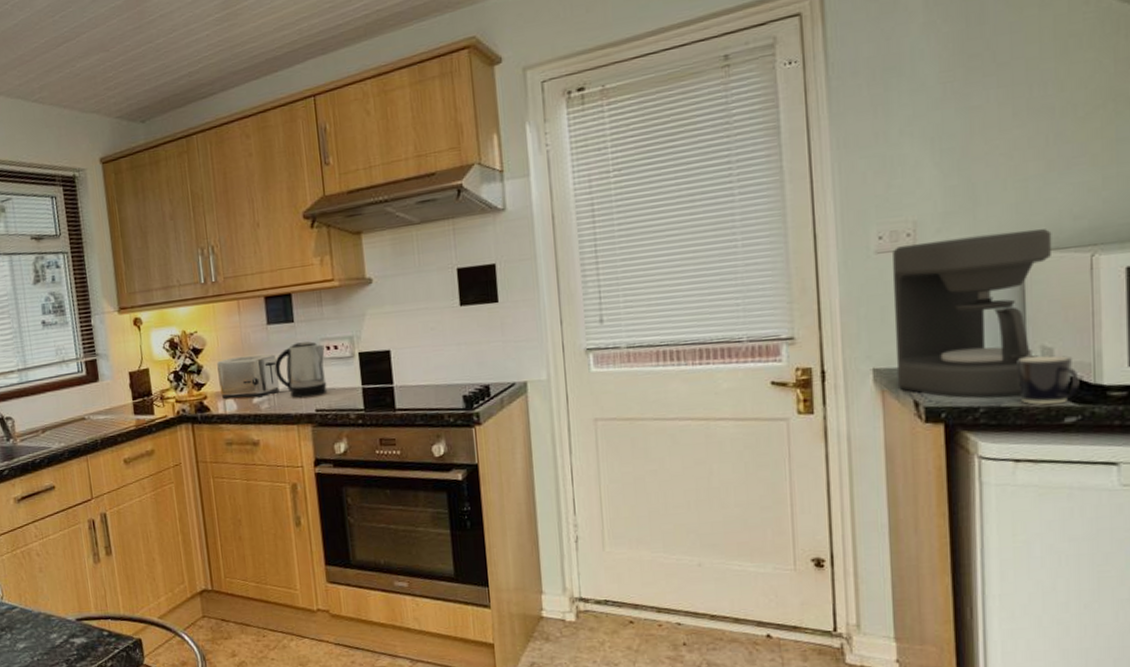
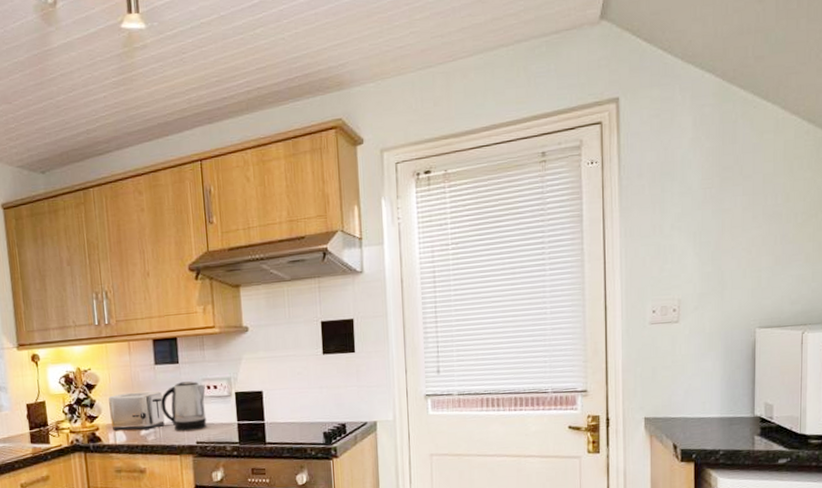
coffee maker: present [892,229,1053,398] -> none [661,310,776,443]
mug: present [1017,355,1080,405] -> none [747,410,790,449]

